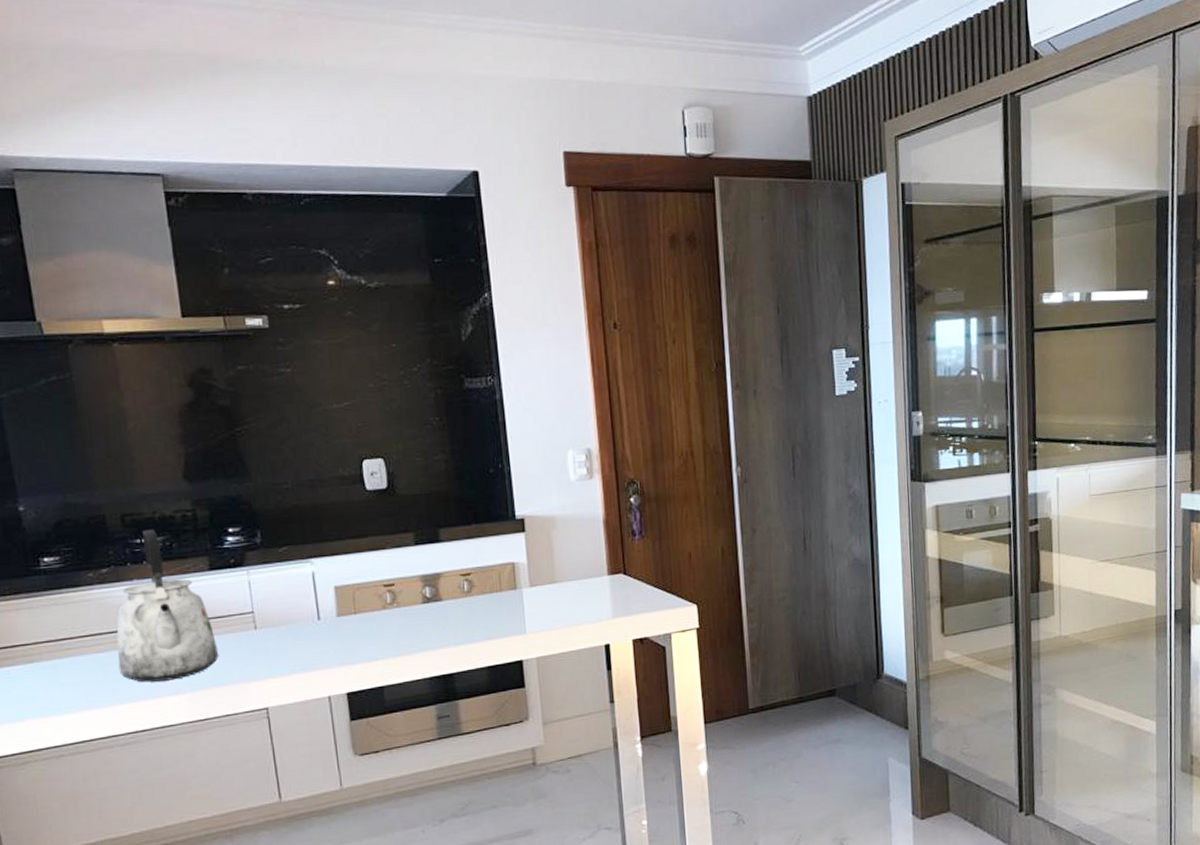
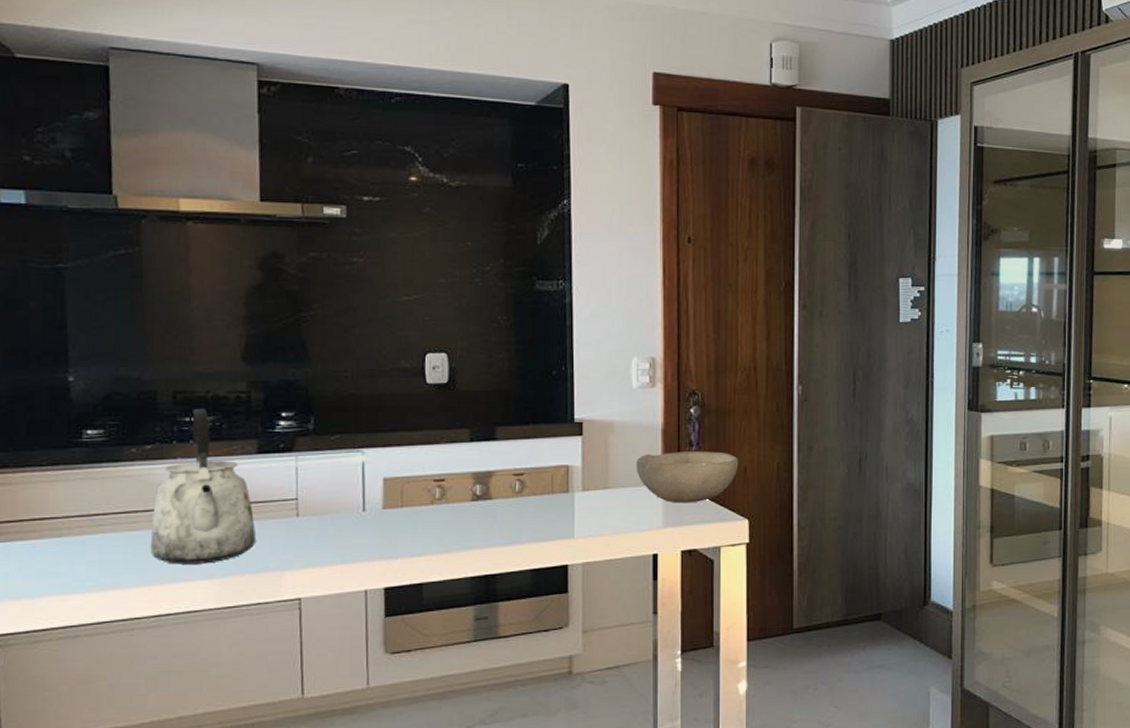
bowl: none [580,539,683,593] -> present [636,451,739,504]

